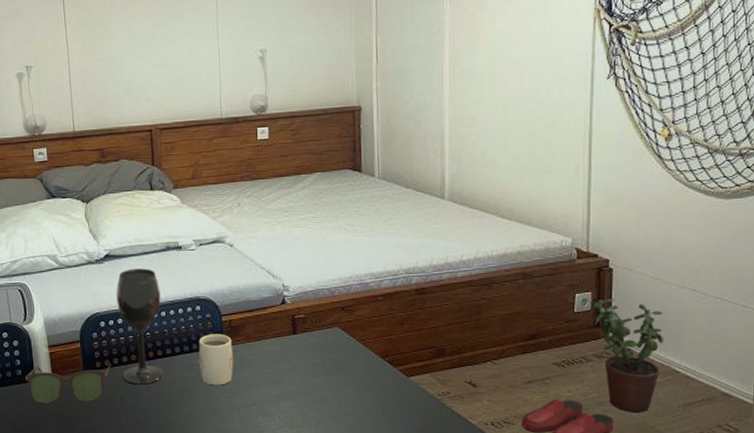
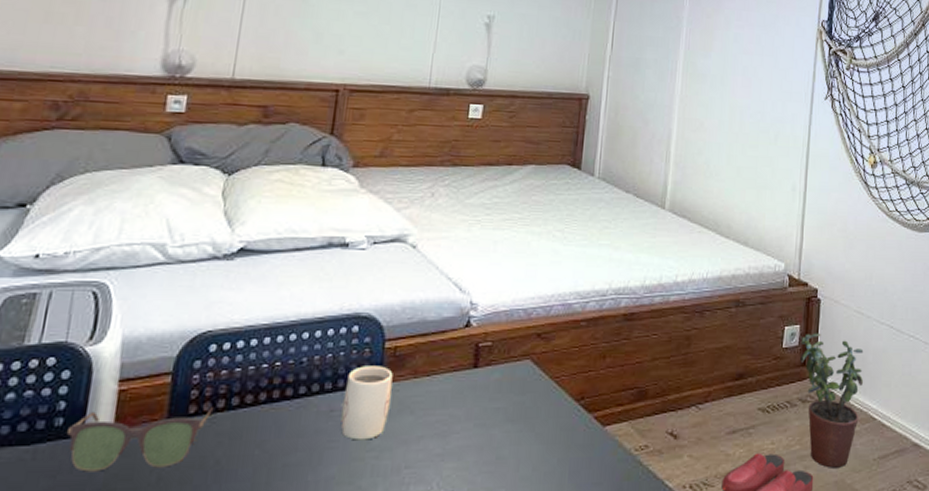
wine glass: present [116,268,164,385] -> none [226,270,309,440]

